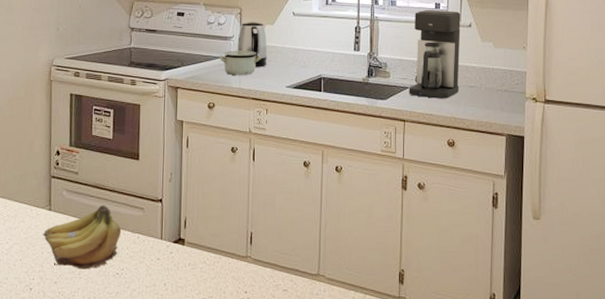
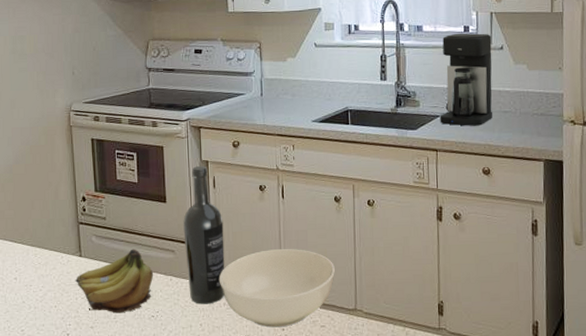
wine bottle: none [154,126,194,264] -> present [183,166,225,304]
bowl: none [185,210,301,290] -> present [218,248,336,328]
saucepan: present [219,50,262,76] -> none [241,85,285,113]
kettle: present [237,21,267,67] -> none [258,55,291,102]

